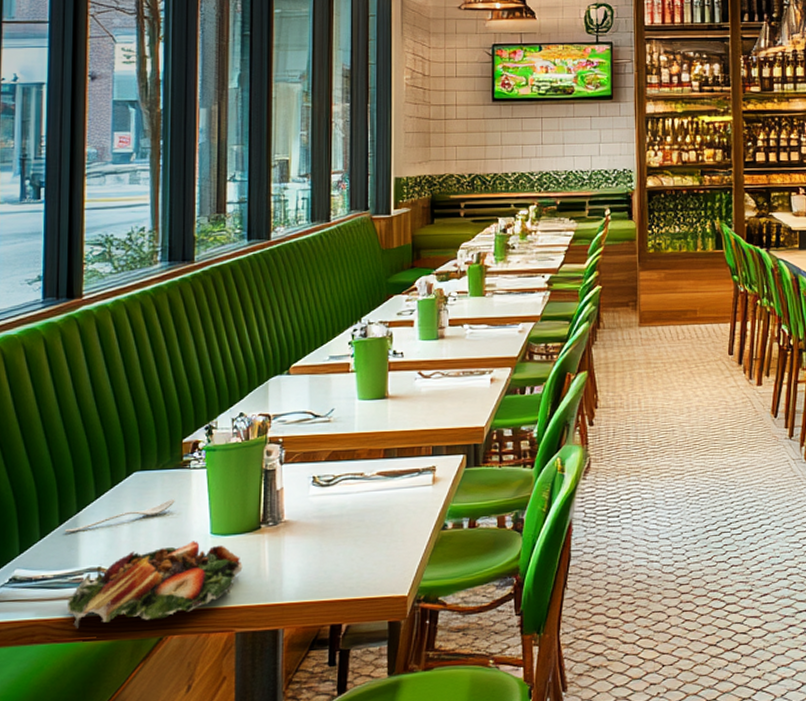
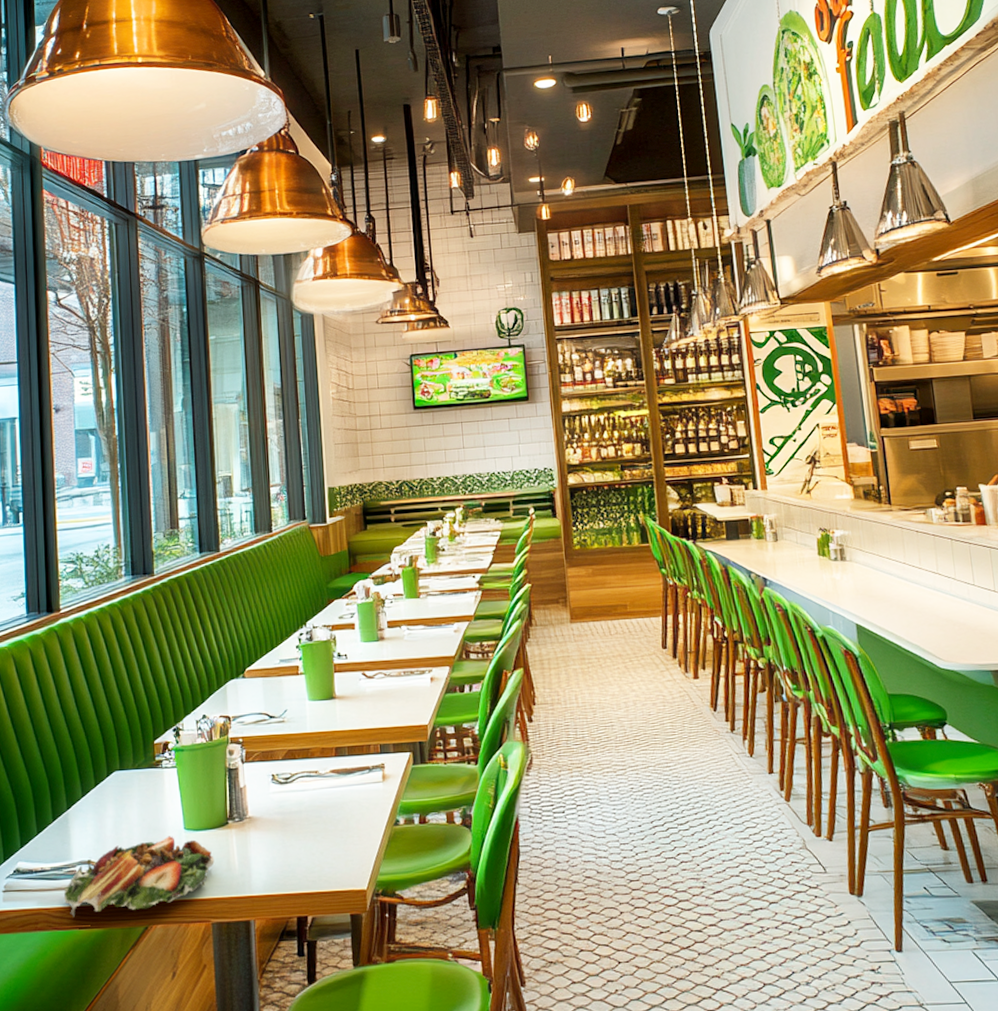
spoon: present [64,498,175,532] -> none [57,796,151,828]

